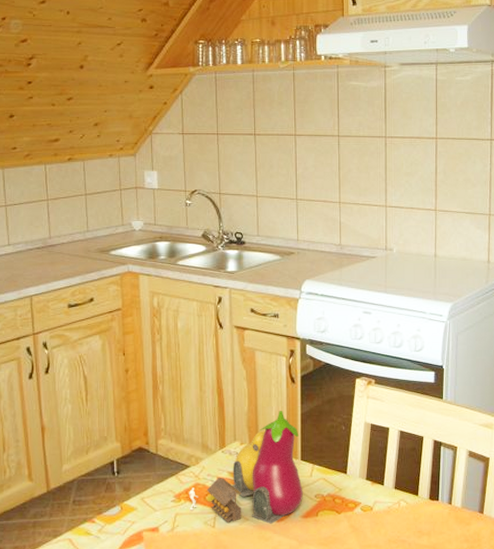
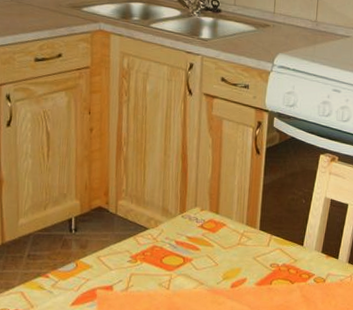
fruit: present [188,411,303,525] -> none [145,180,260,290]

